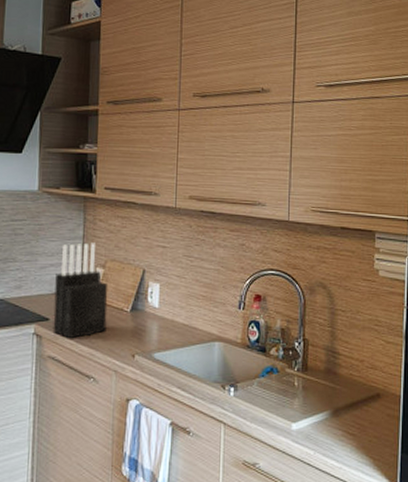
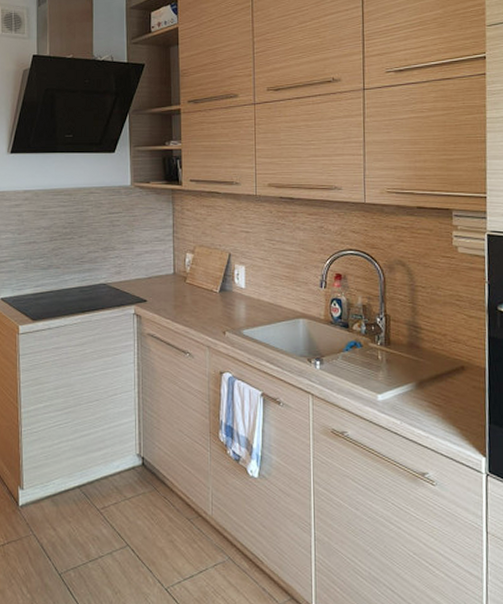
knife block: present [53,243,108,338] -> none [150,230,198,317]

